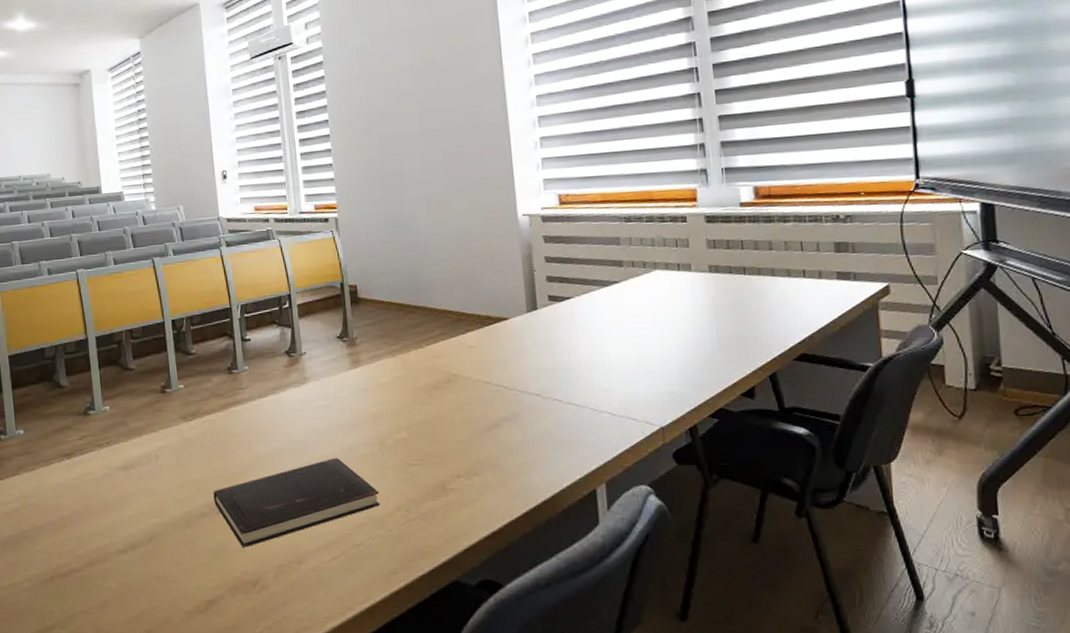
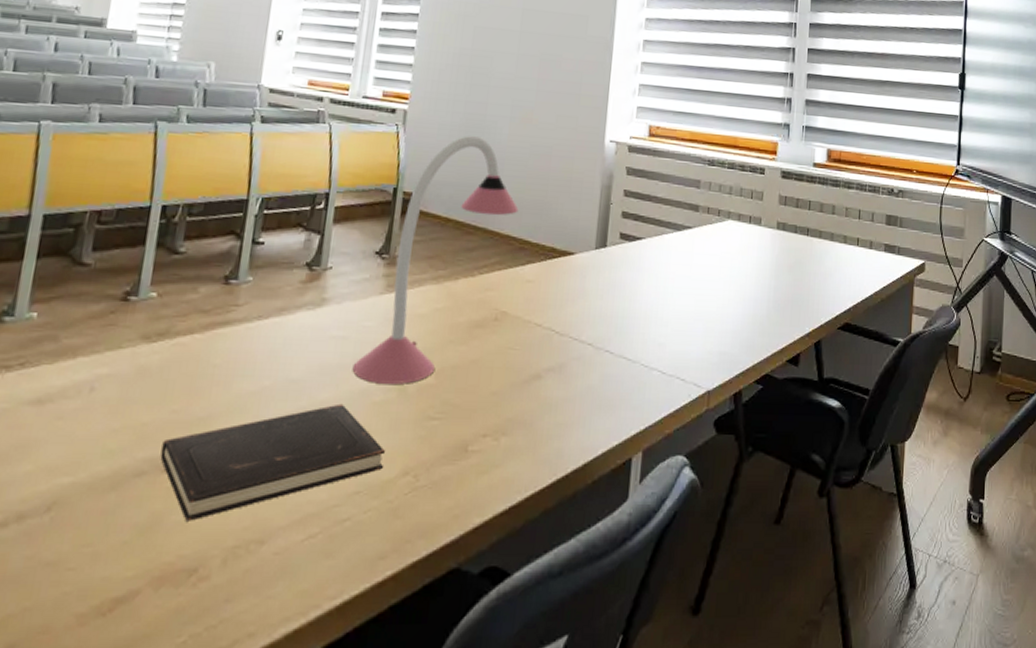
desk lamp: none [339,229,450,440] -> present [352,135,519,384]

